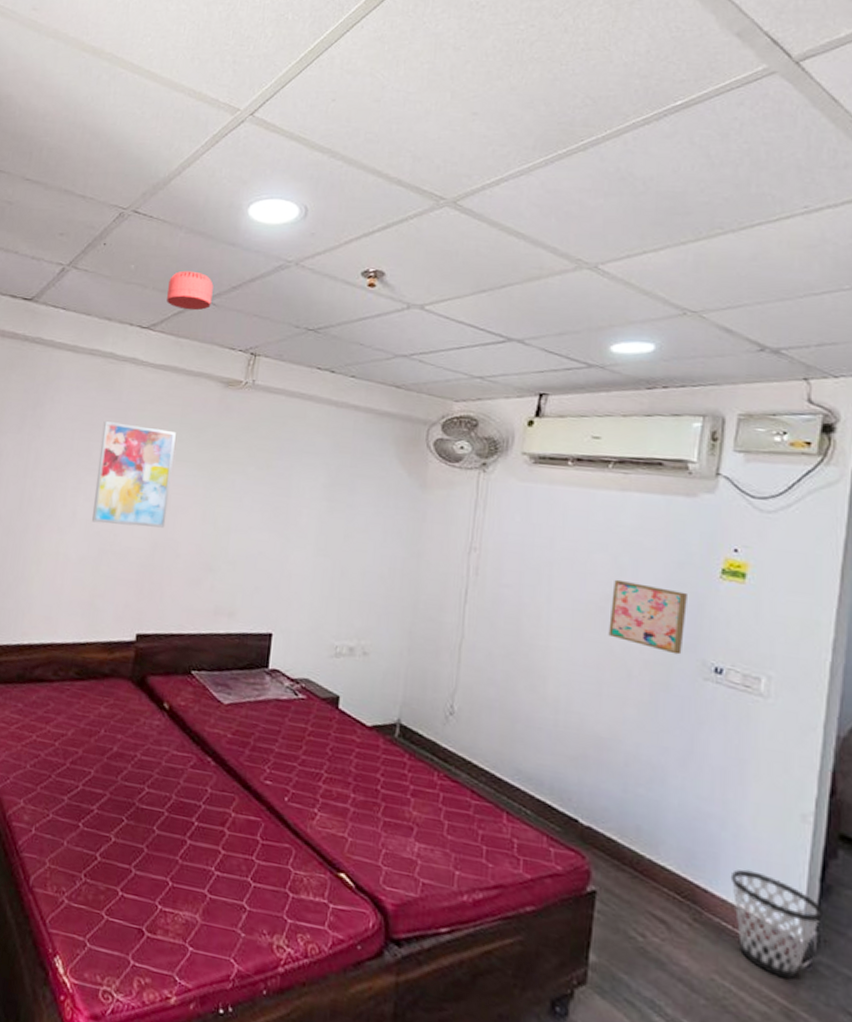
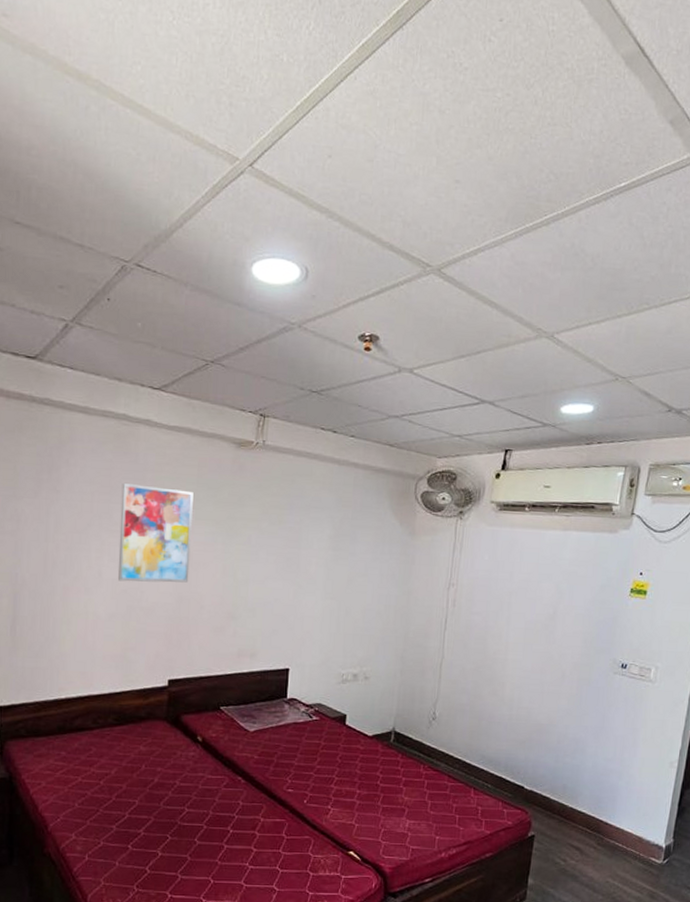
smoke detector: present [167,271,214,311] -> none [176,330,222,372]
wall art: present [608,579,687,655] -> none [550,602,606,657]
wastebasket: present [730,869,824,979] -> none [622,805,679,873]

